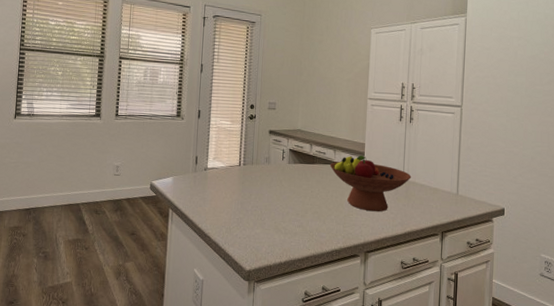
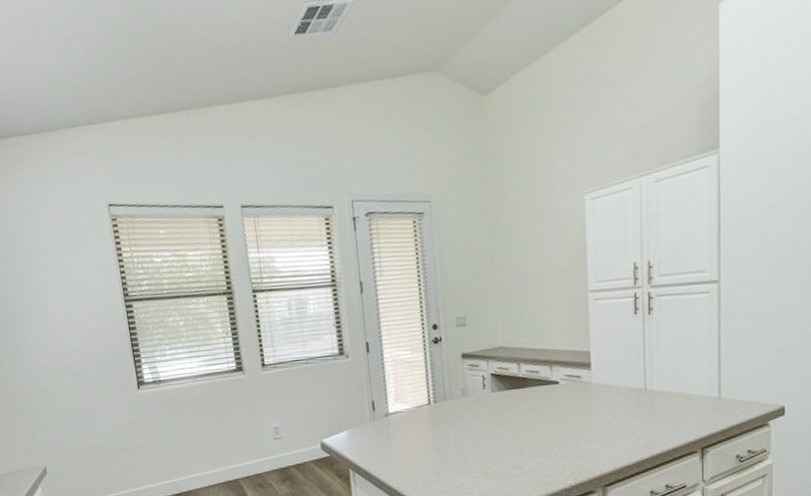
fruit bowl: present [329,155,412,212] -> none [546,367,656,436]

